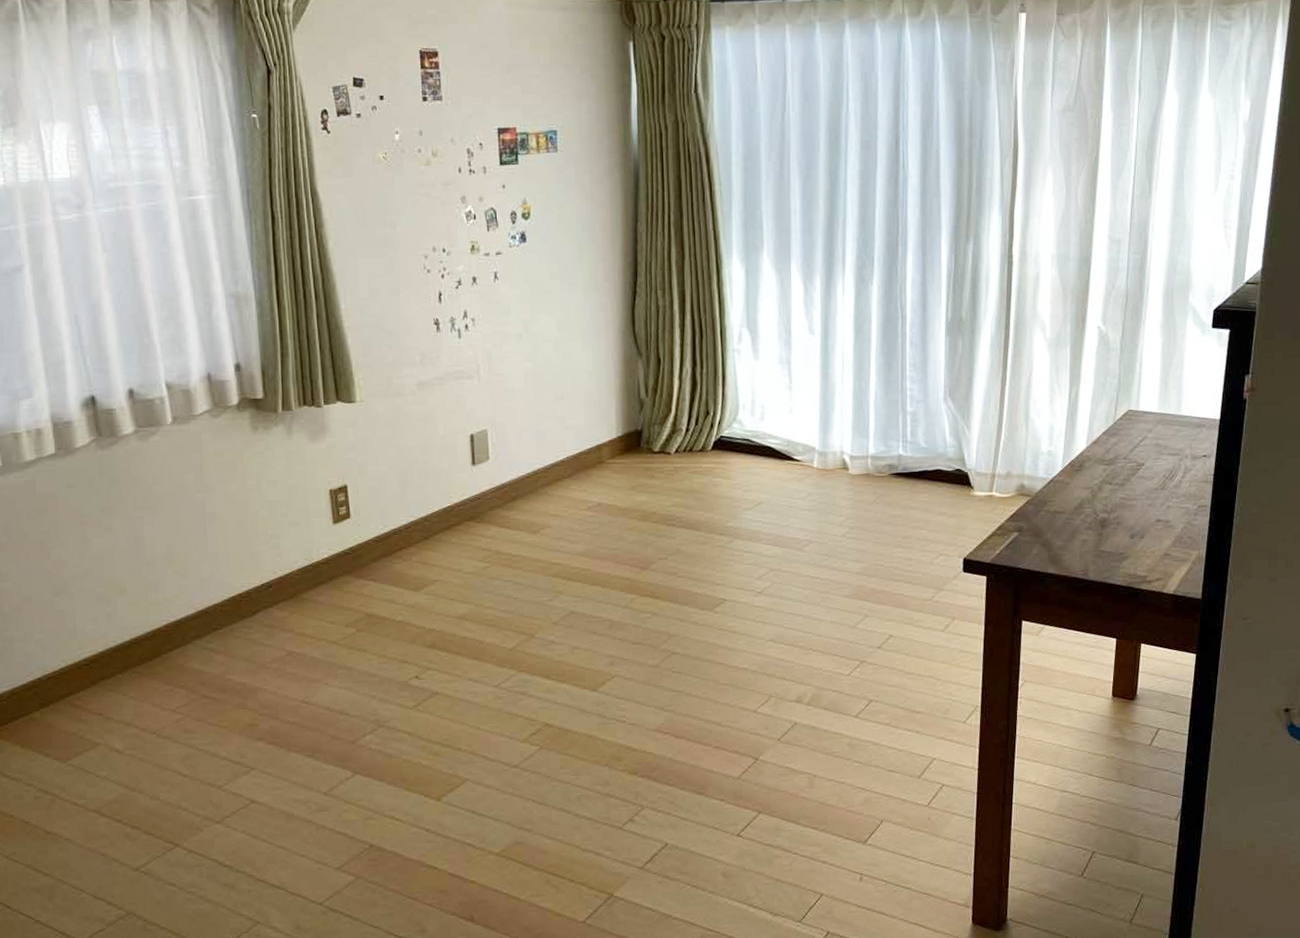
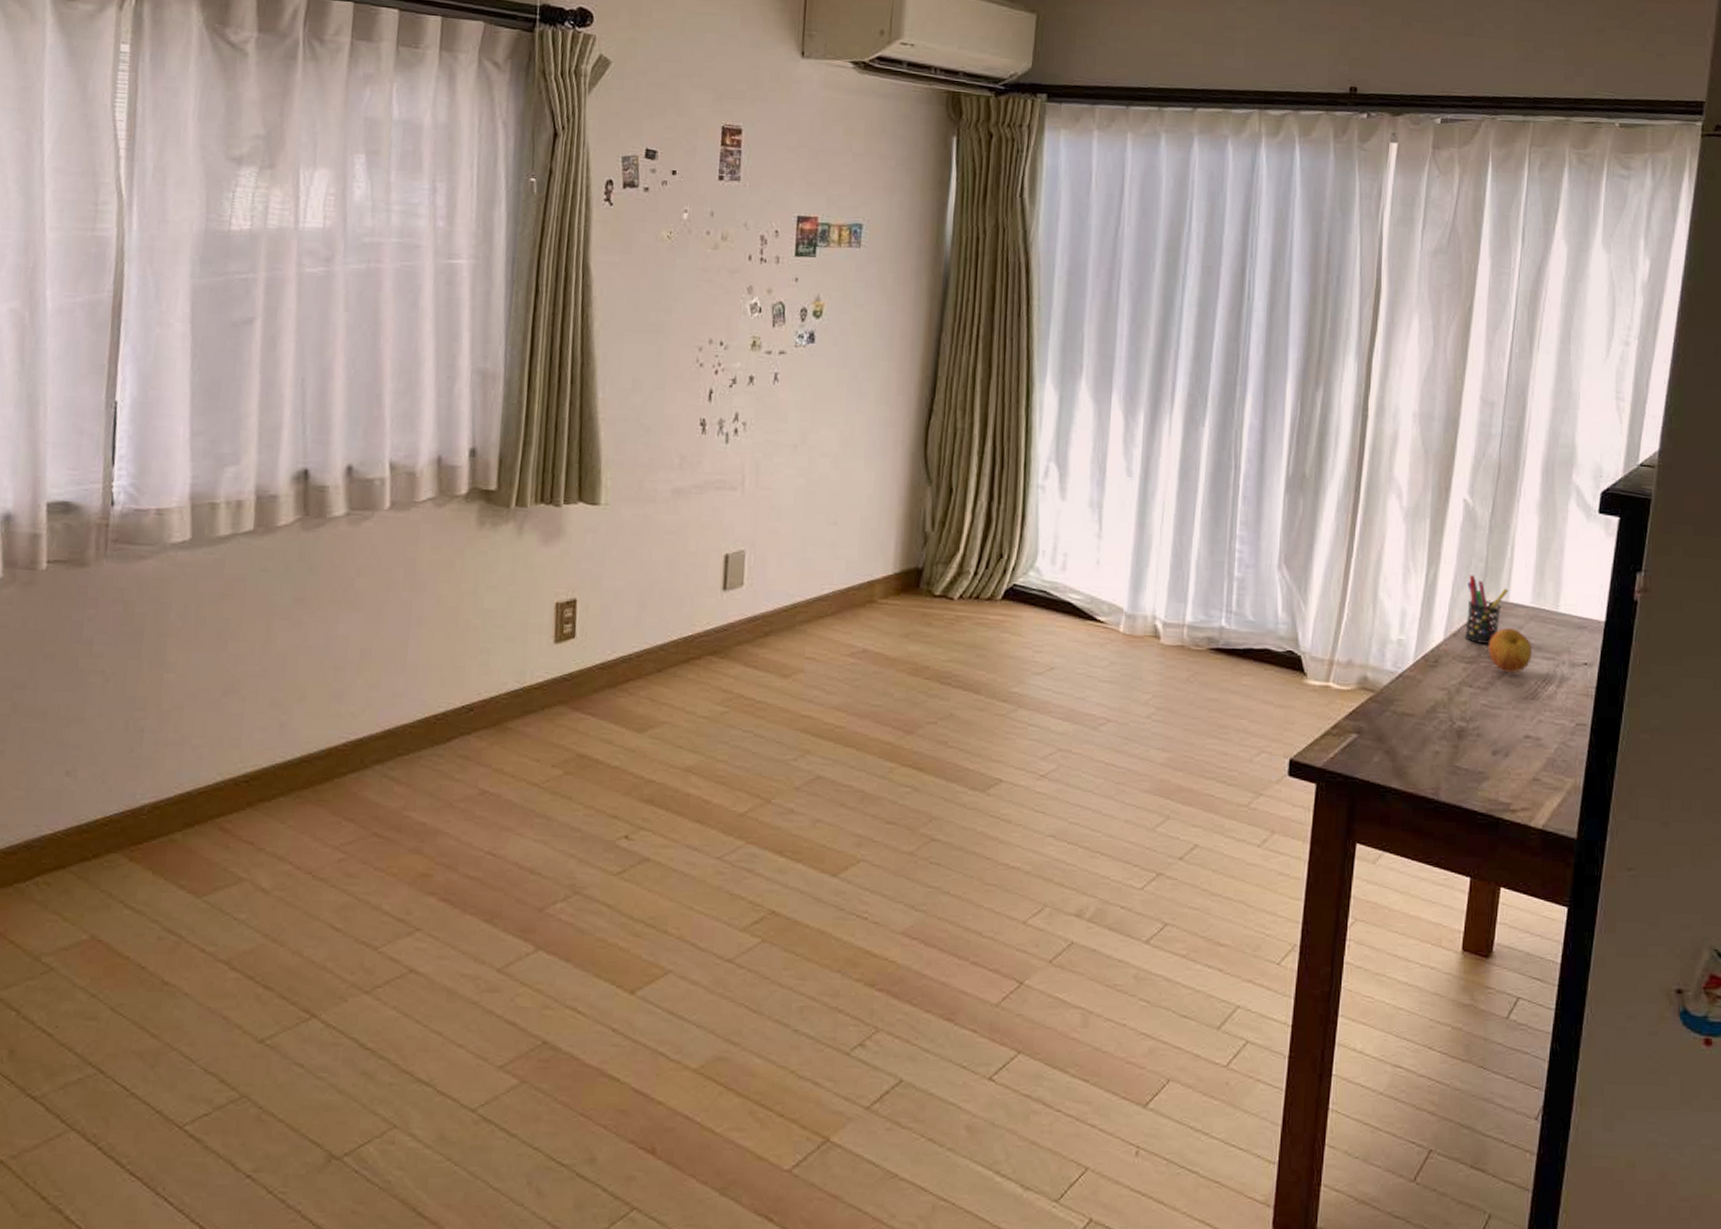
pen holder: none [1103,391,1139,448] -> present [1464,575,1509,644]
apple: none [1123,432,1160,470] -> present [1488,628,1532,673]

